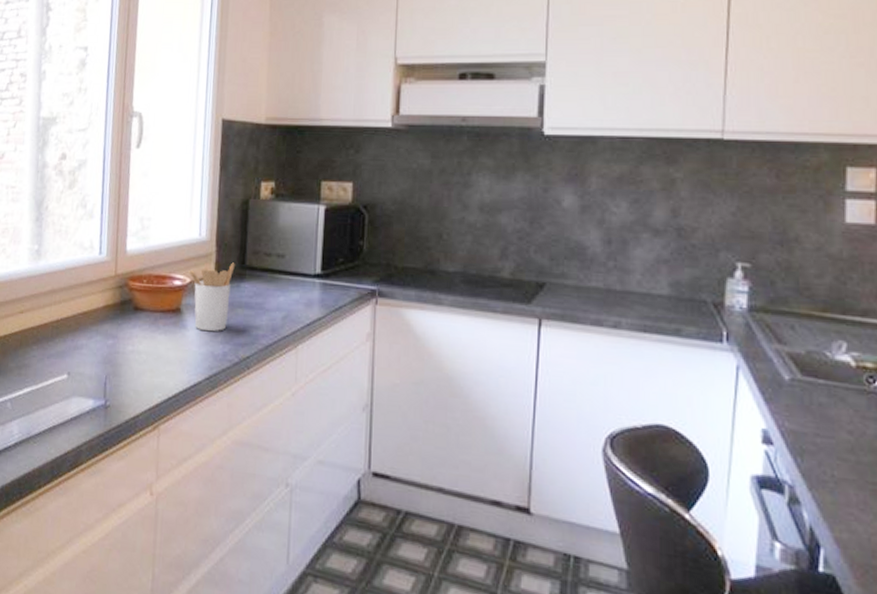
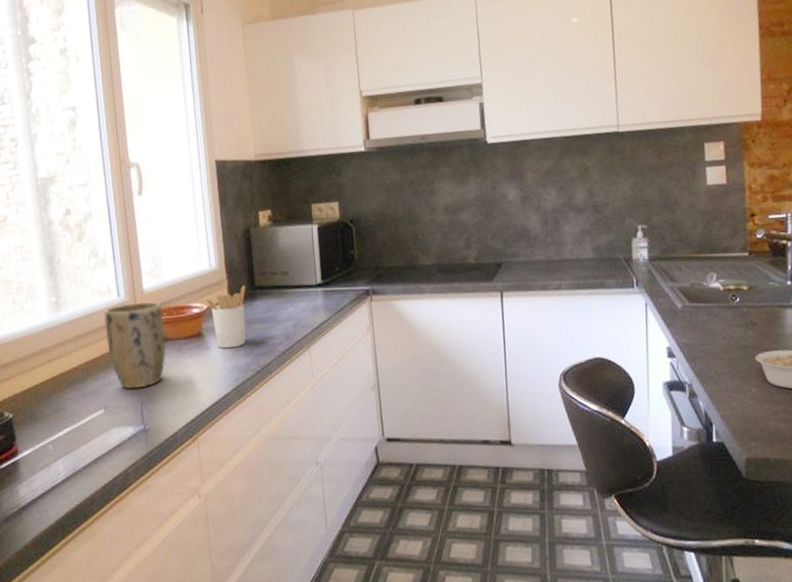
plant pot: none [80,263,143,359] -> present [104,301,166,390]

